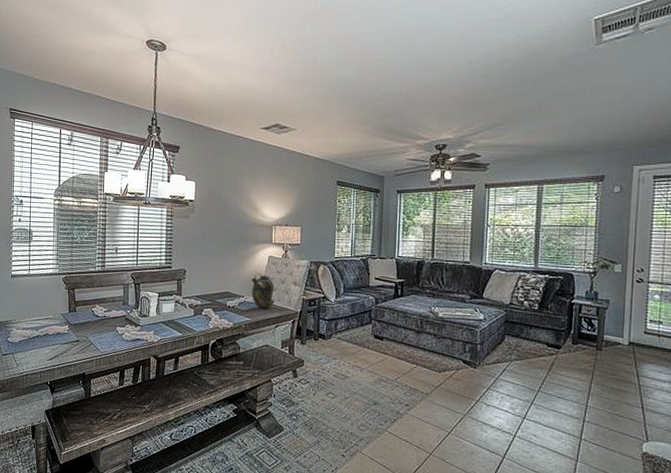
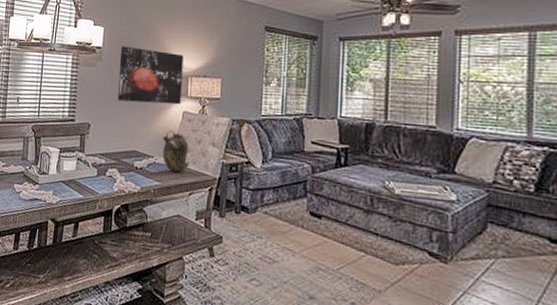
wall art: none [210,199,268,251] -> present [118,46,184,105]

